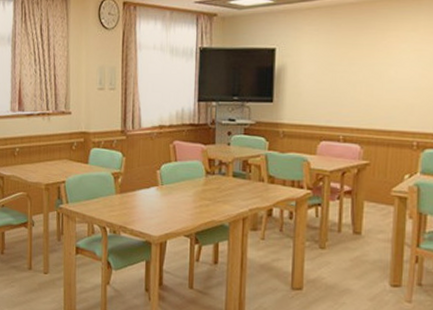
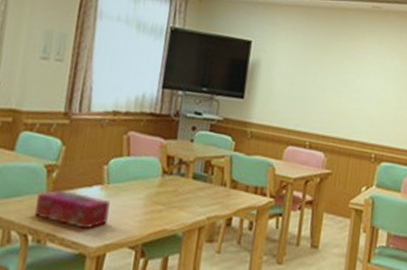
tissue box: none [109,191,165,222] -> present [35,189,110,229]

